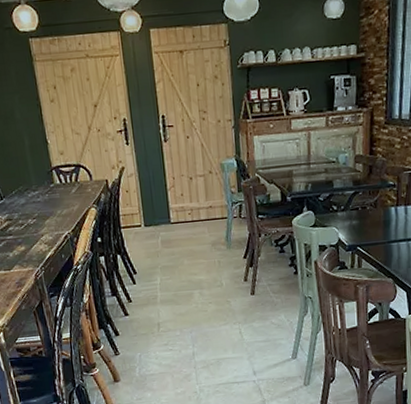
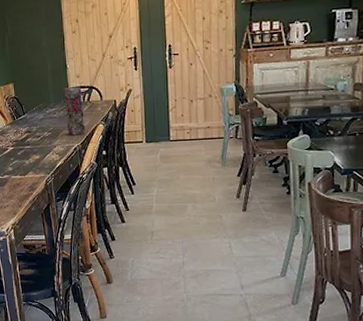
vase: none [45,165,76,222] -> present [63,87,86,136]

